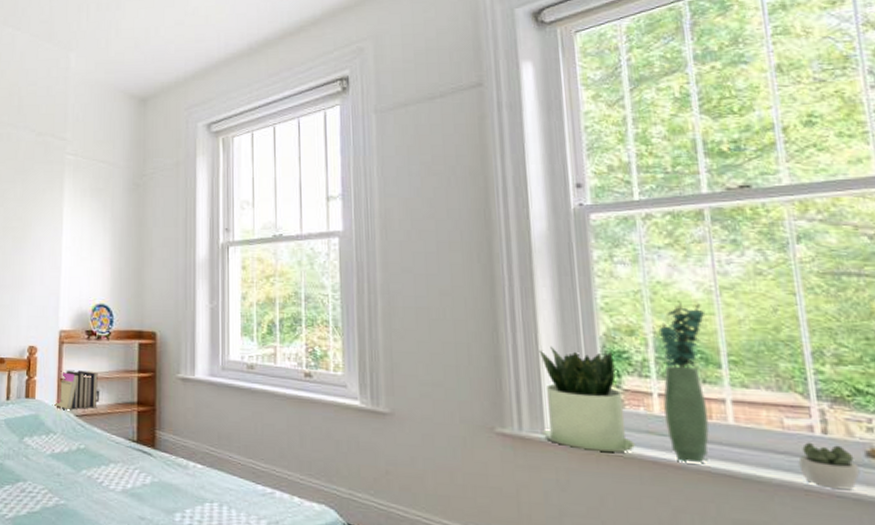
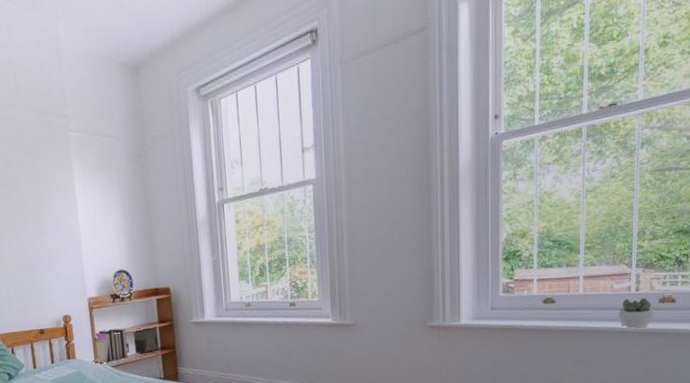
decorative box: none [107,374,135,407] -> present [134,326,159,354]
planter: present [539,346,636,454] -> none [458,252,520,329]
vase: present [659,302,710,464] -> none [540,205,574,326]

